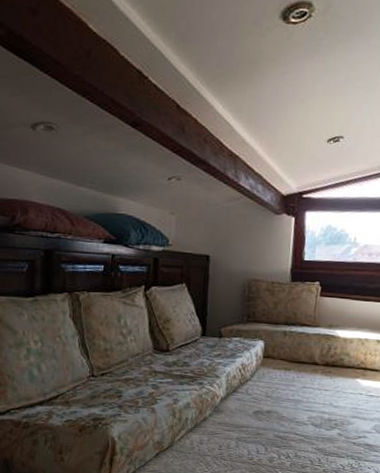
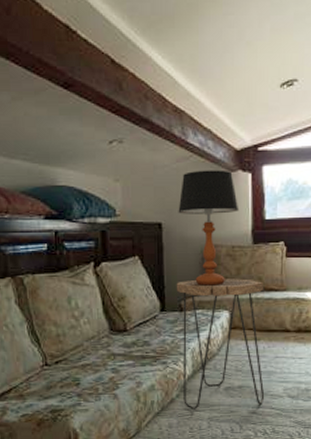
side table: none [215,310,297,430] -> present [176,279,265,410]
table lamp: none [225,210,281,317] -> present [178,170,240,286]

